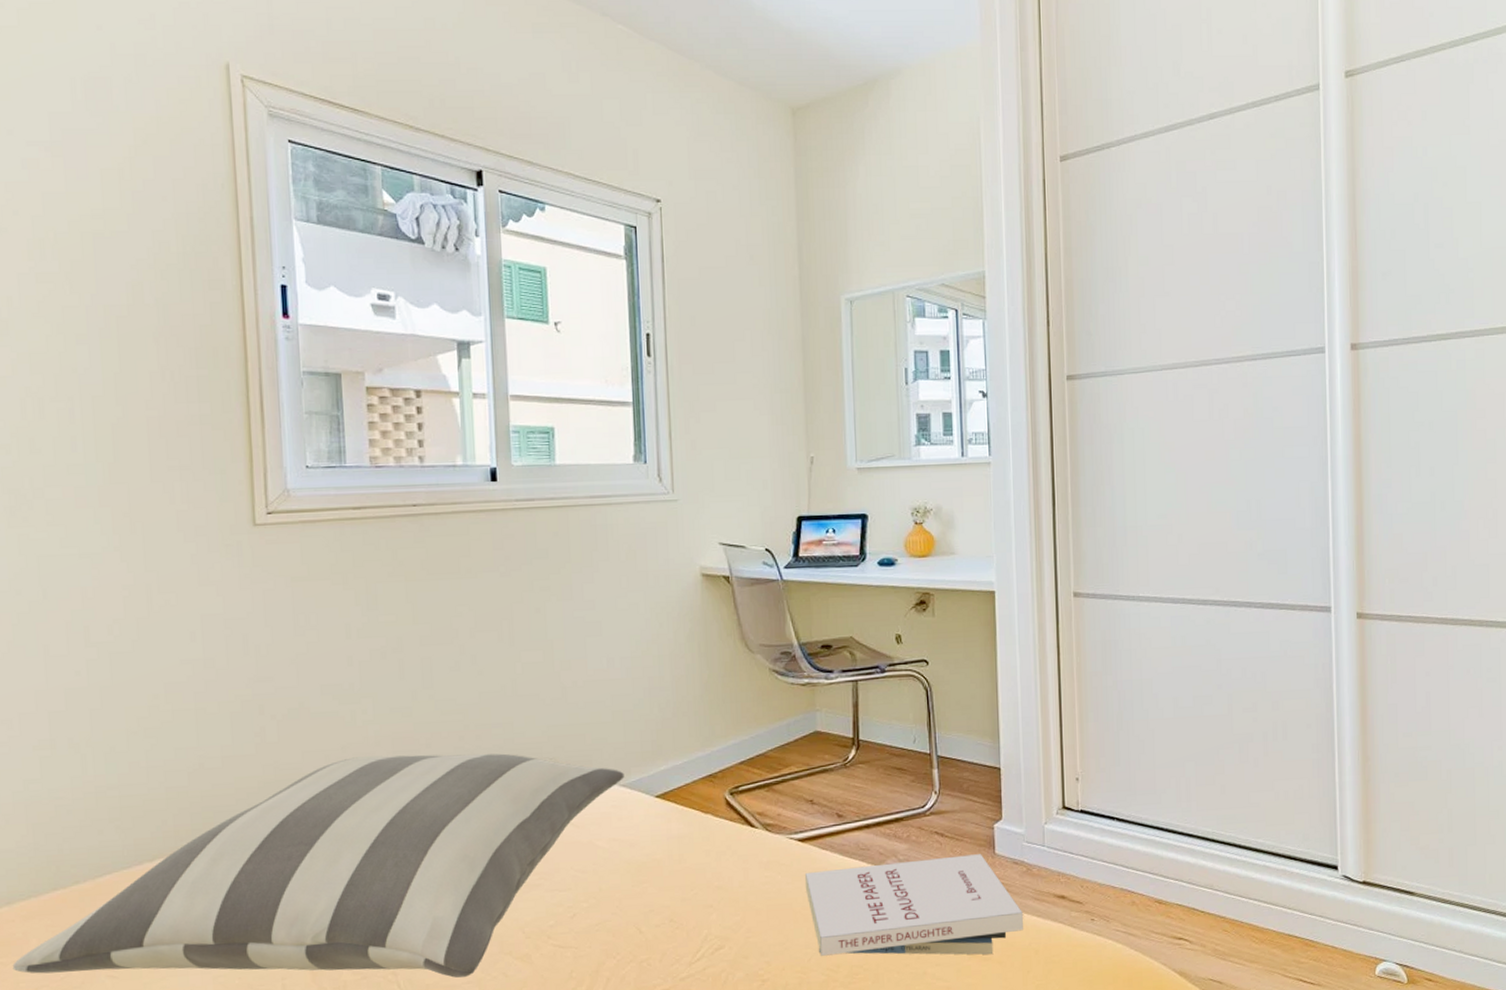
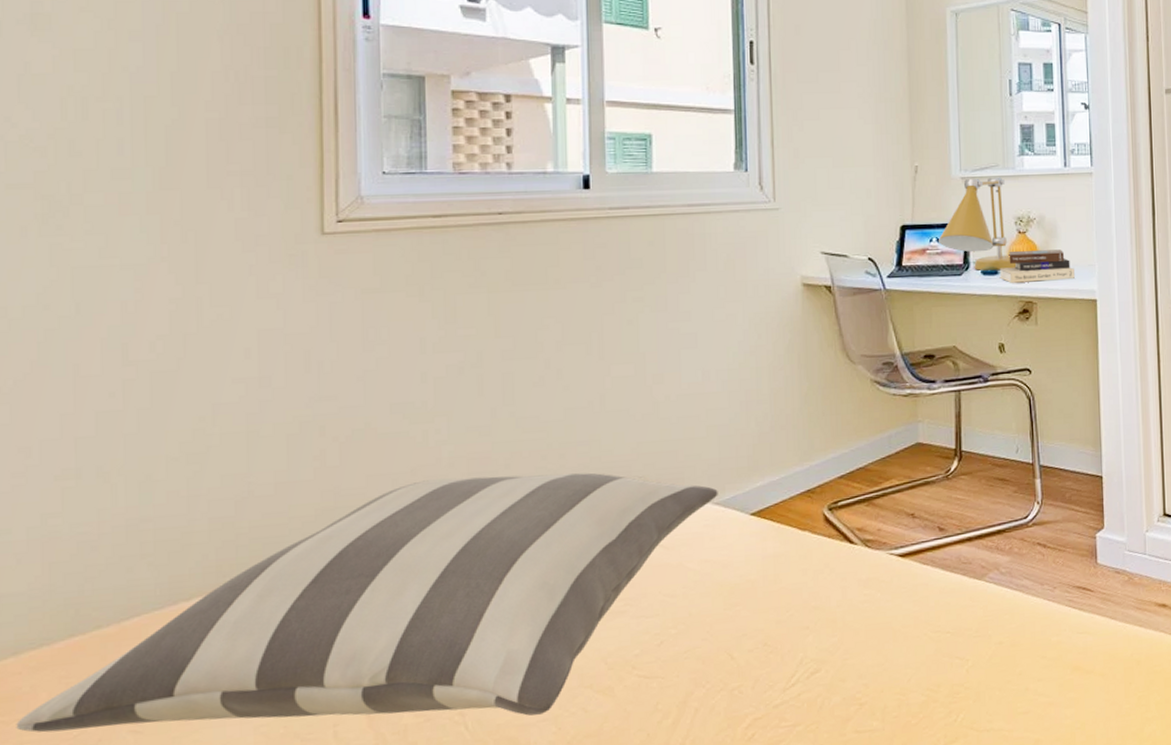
books: present [804,854,1024,956] -> none [904,564,1126,676]
table lamp: none [835,467,914,563] -> present [939,177,1017,271]
books: none [895,540,972,574] -> present [999,249,1075,283]

